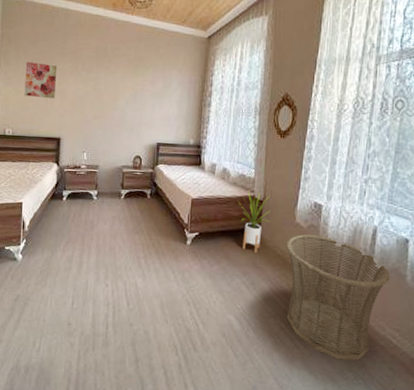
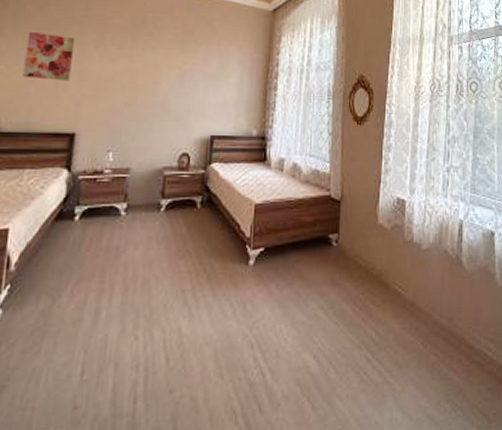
house plant: present [238,191,271,253] -> none [311,190,350,266]
basket: present [286,234,391,361] -> none [369,237,480,390]

